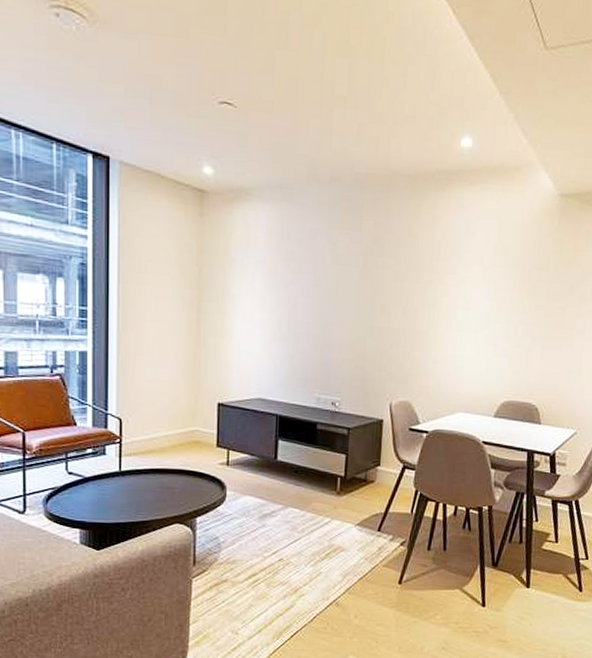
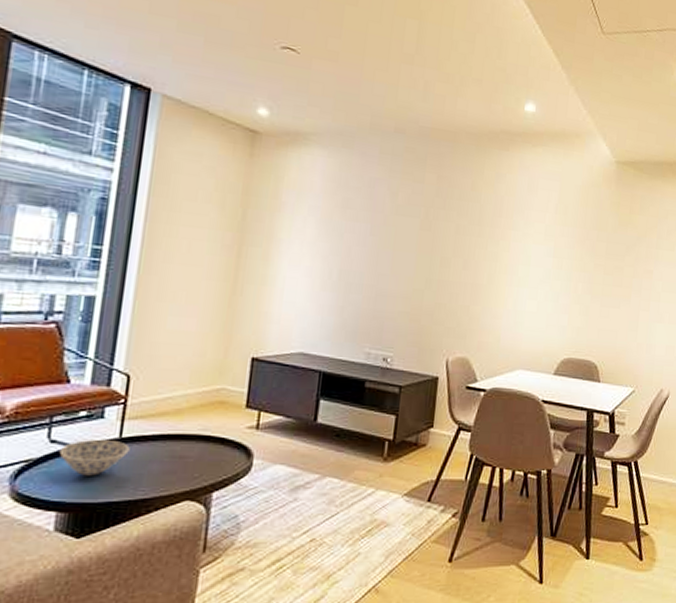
bowl: none [75,471,128,502] -> present [59,439,130,476]

